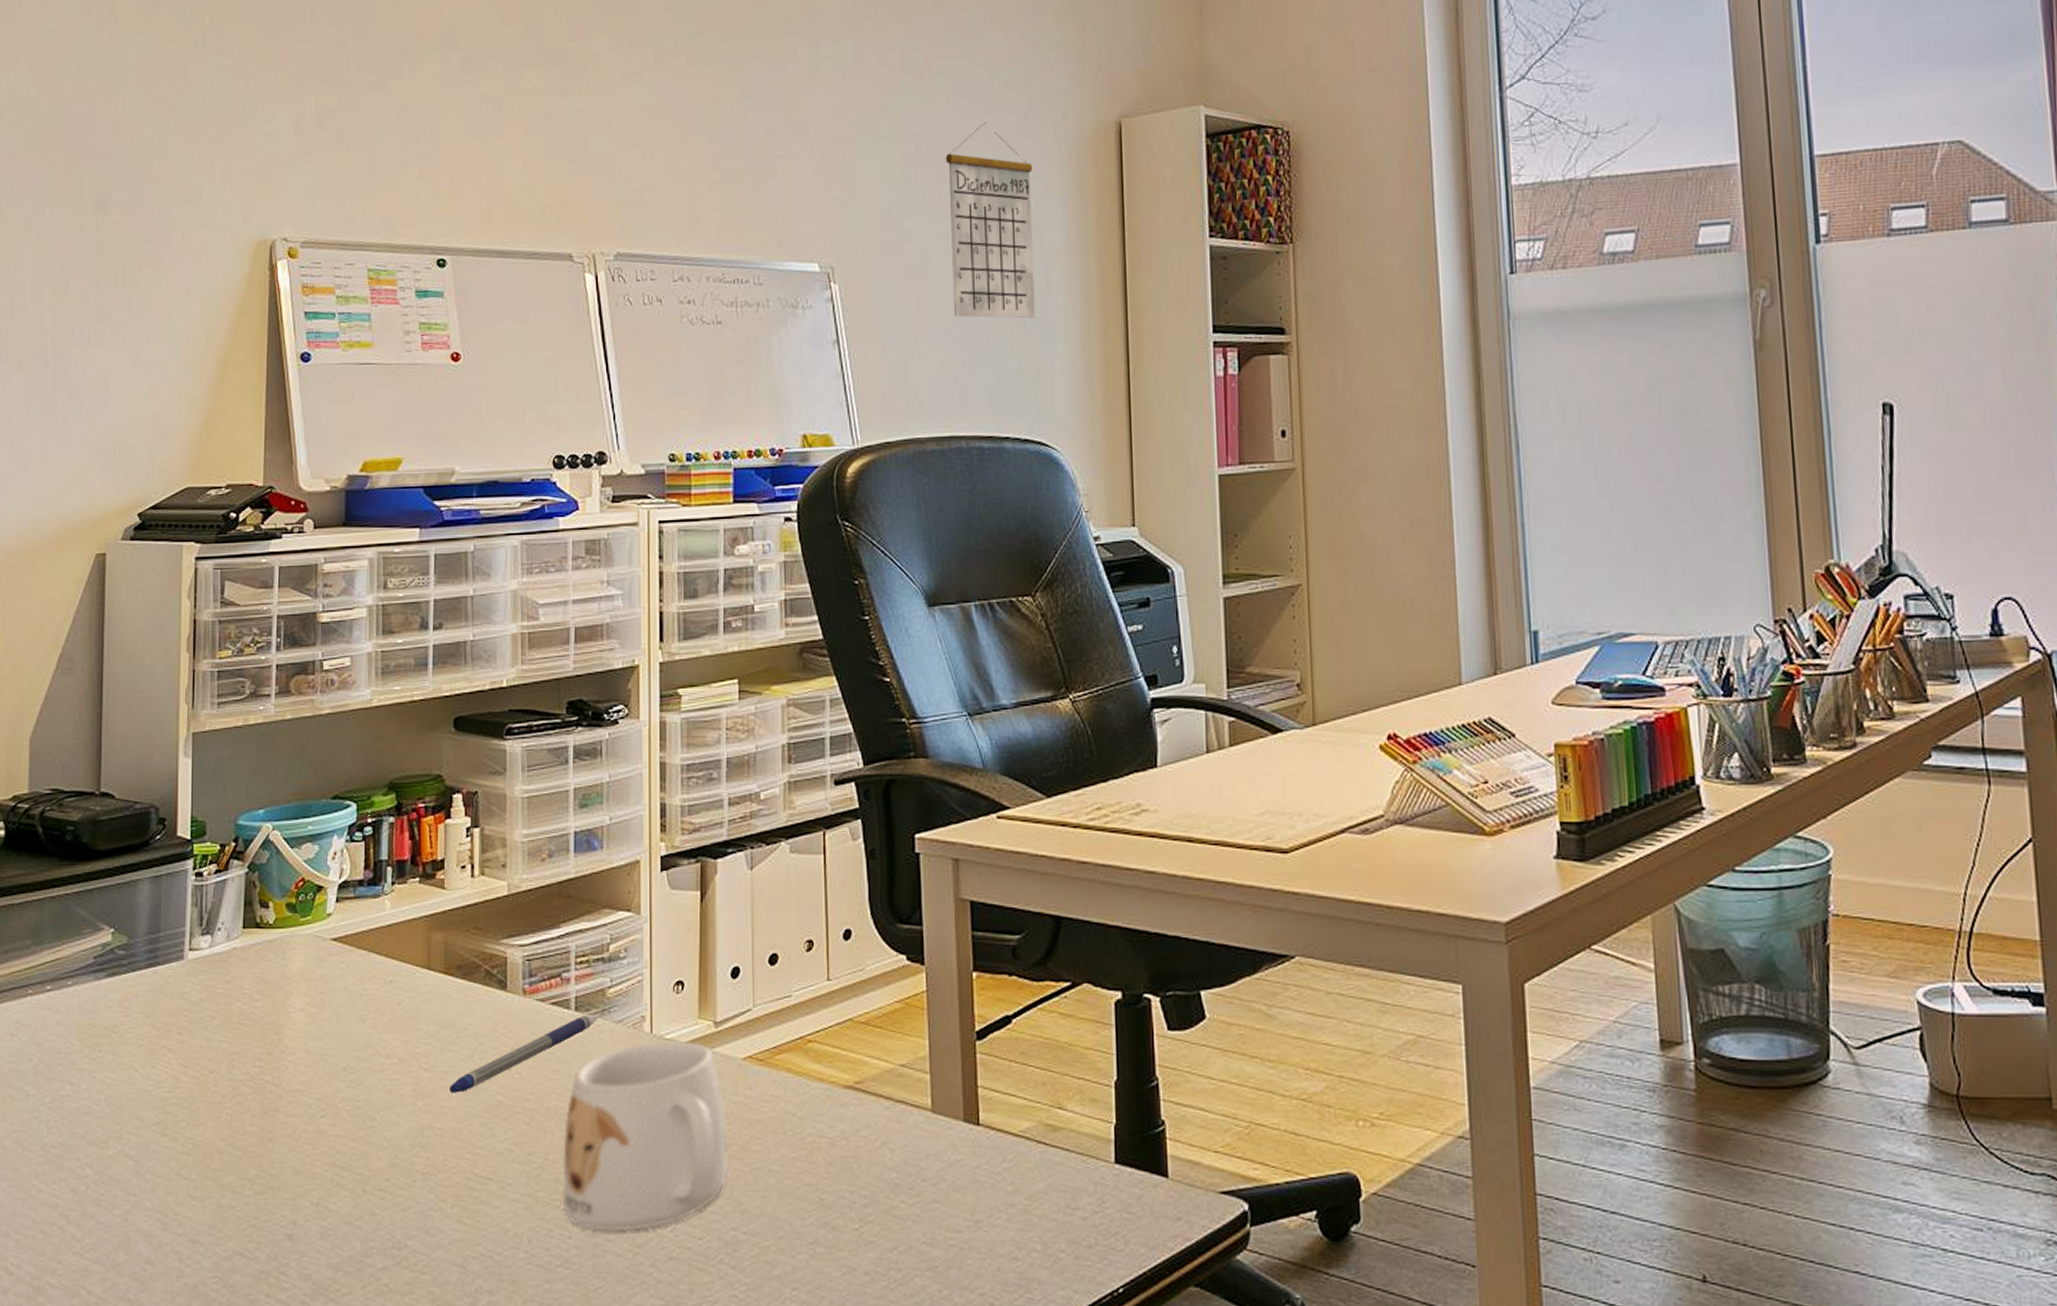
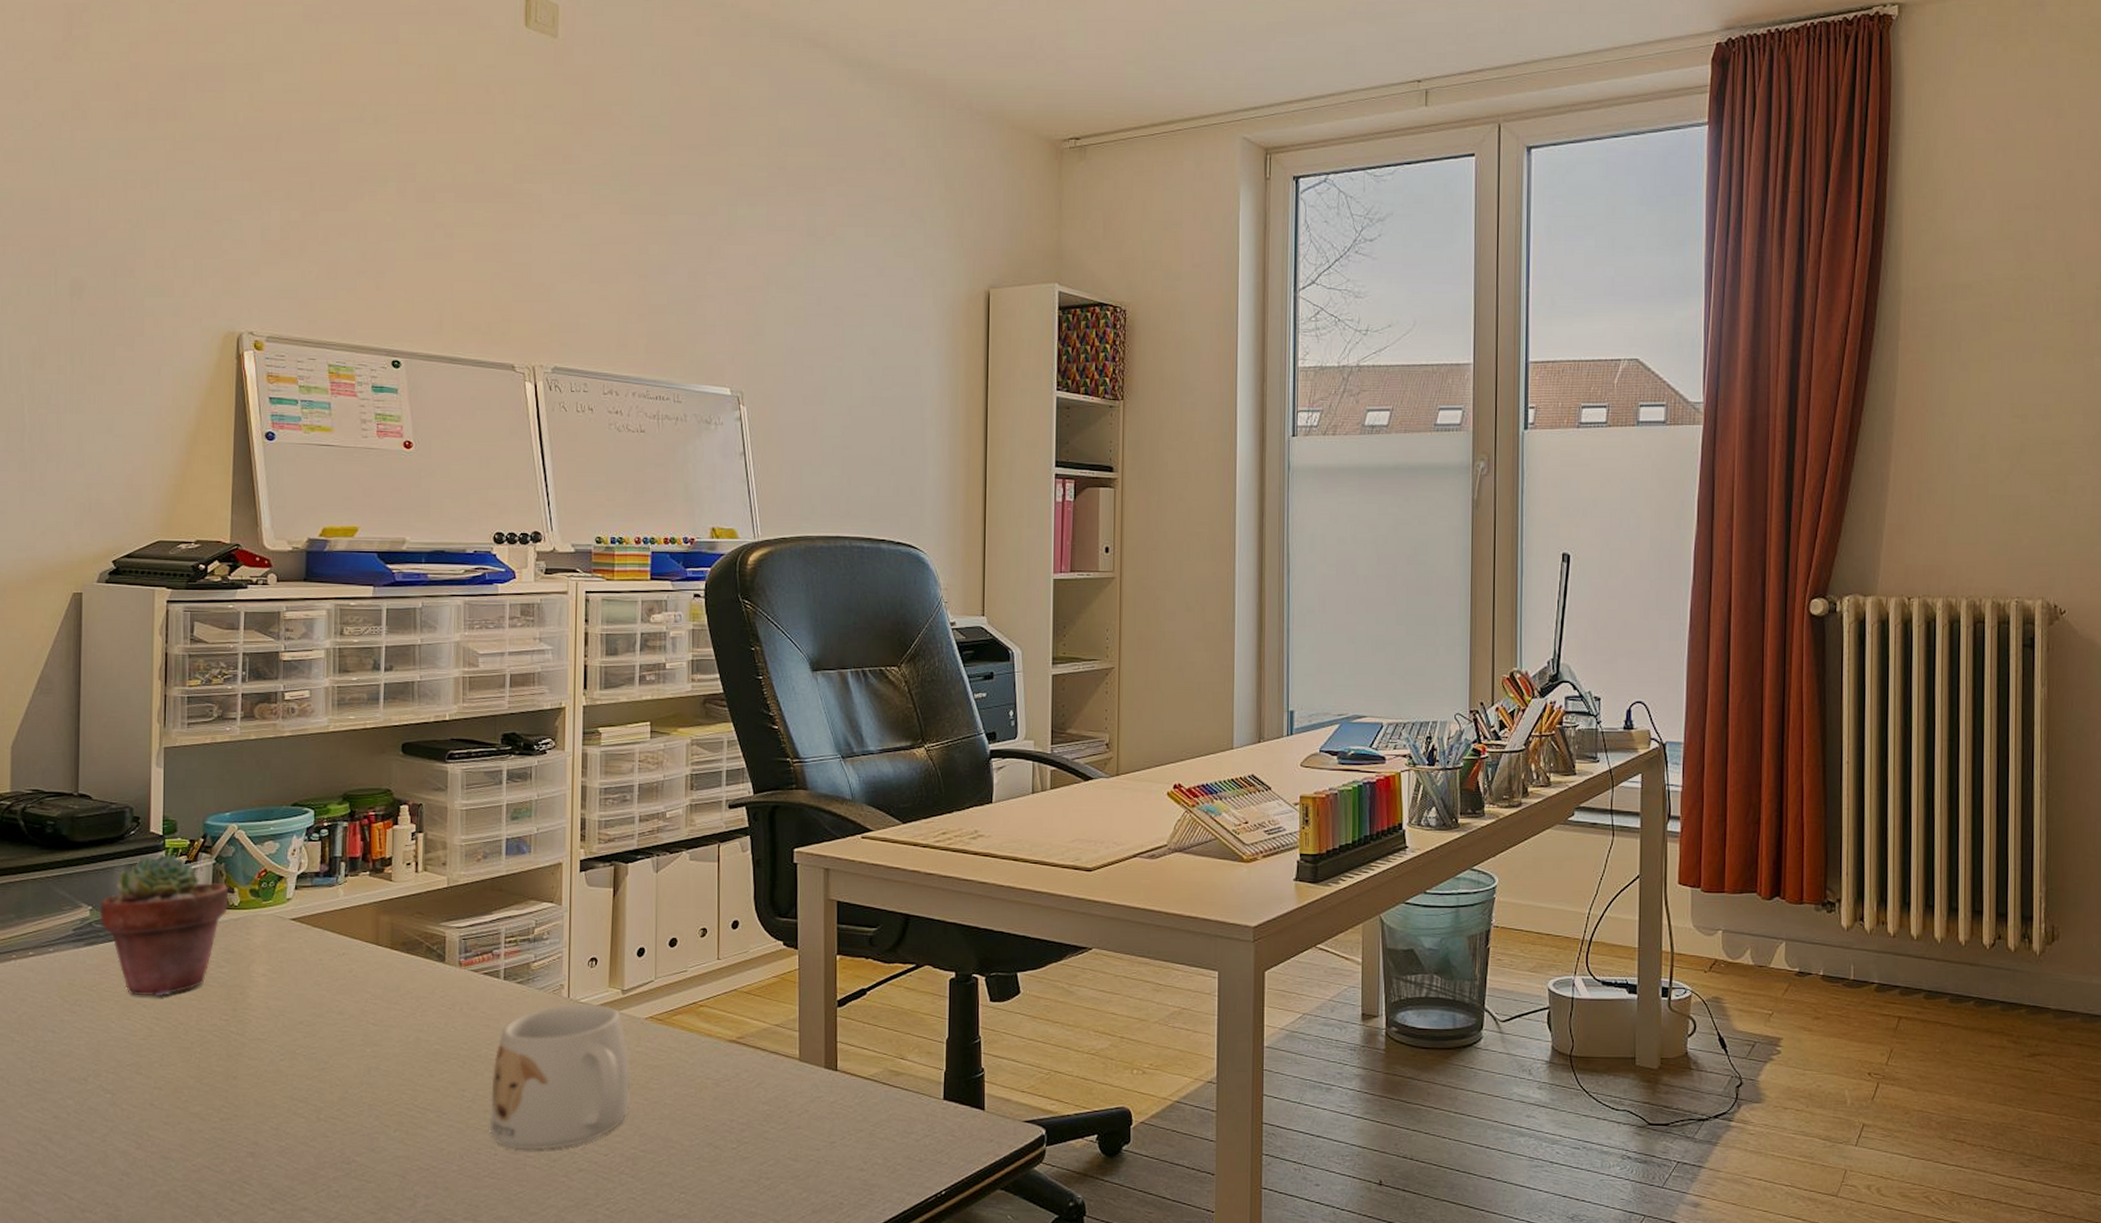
potted succulent: none [122,862,263,1039] -> present [100,854,229,997]
pen: present [450,1013,602,1093] -> none [394,982,527,1043]
calendar: present [945,122,1036,319] -> none [841,282,915,446]

